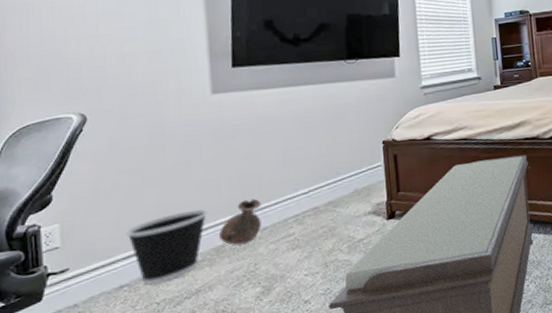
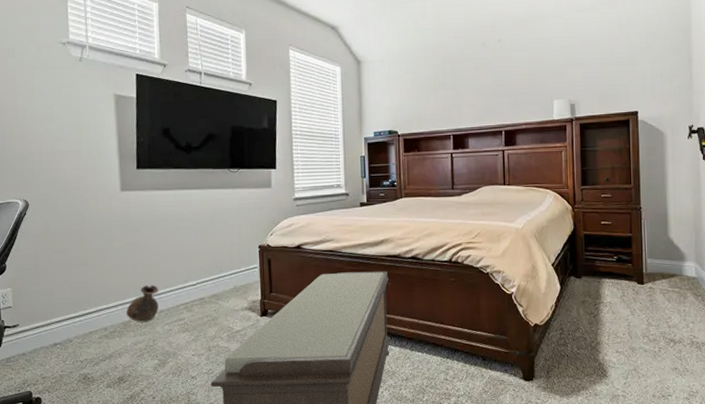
wastebasket: present [126,209,208,285] -> none [58,289,118,346]

